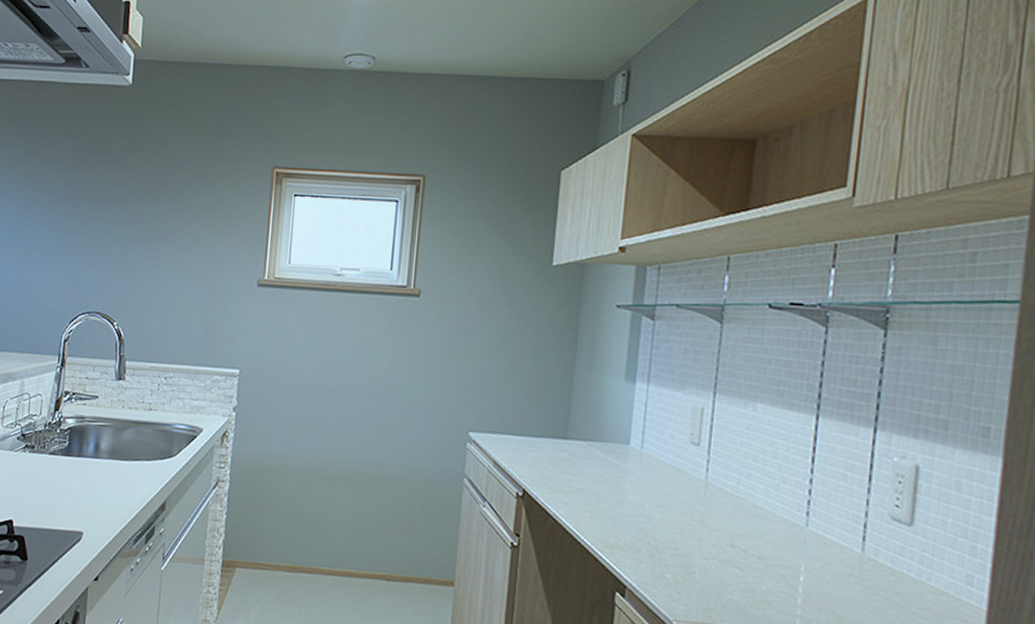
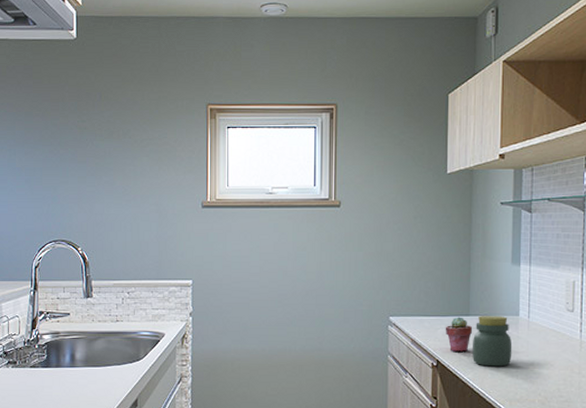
potted succulent: none [536,439,570,482] -> present [445,317,472,352]
jar: none [567,440,619,505] -> present [473,316,512,367]

